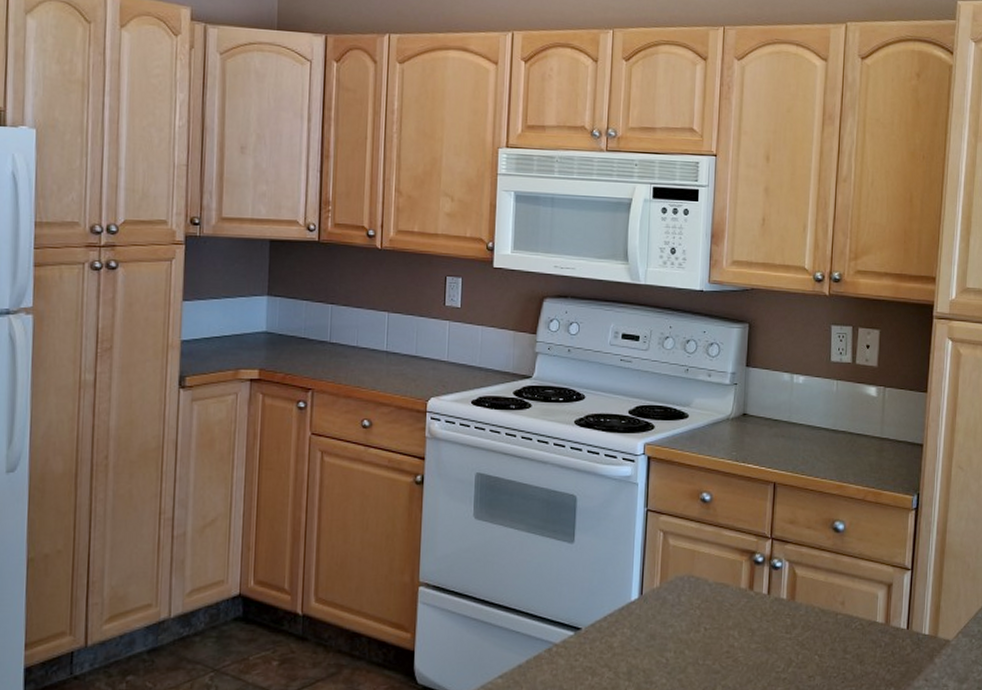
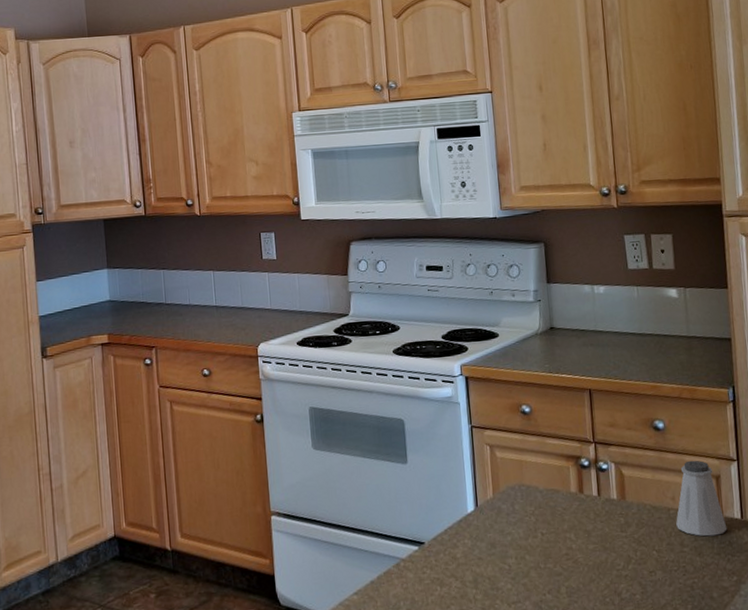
saltshaker: none [842,565,892,645] -> present [676,460,727,537]

